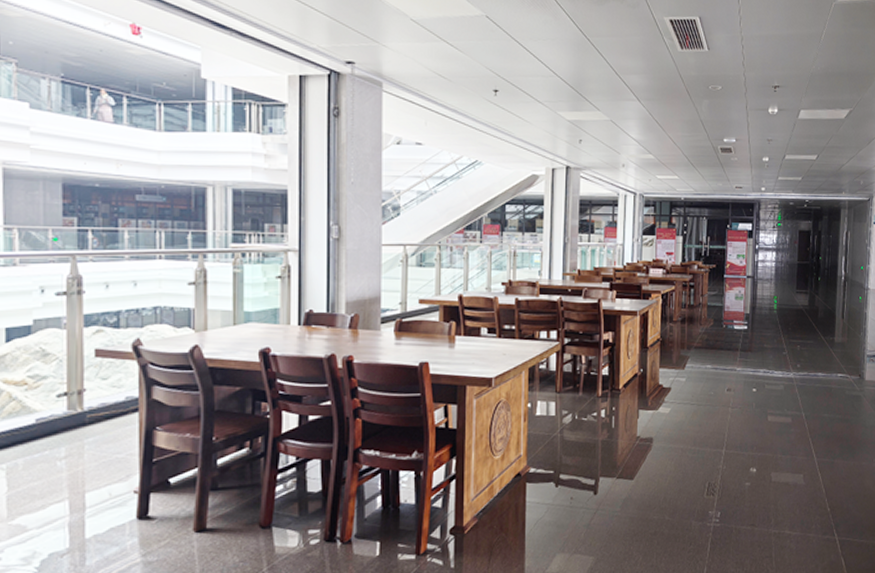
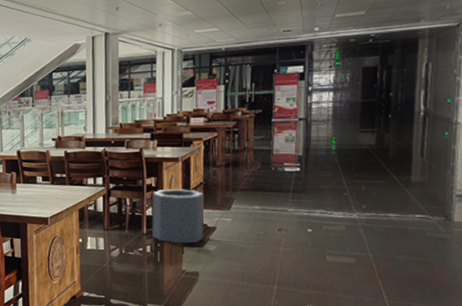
trash can: none [608,346,660,407] -> present [151,189,205,244]

